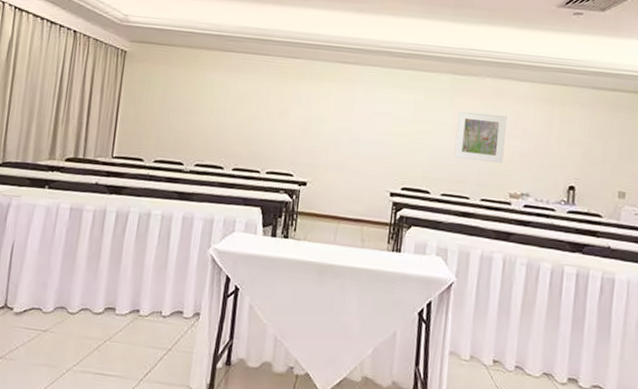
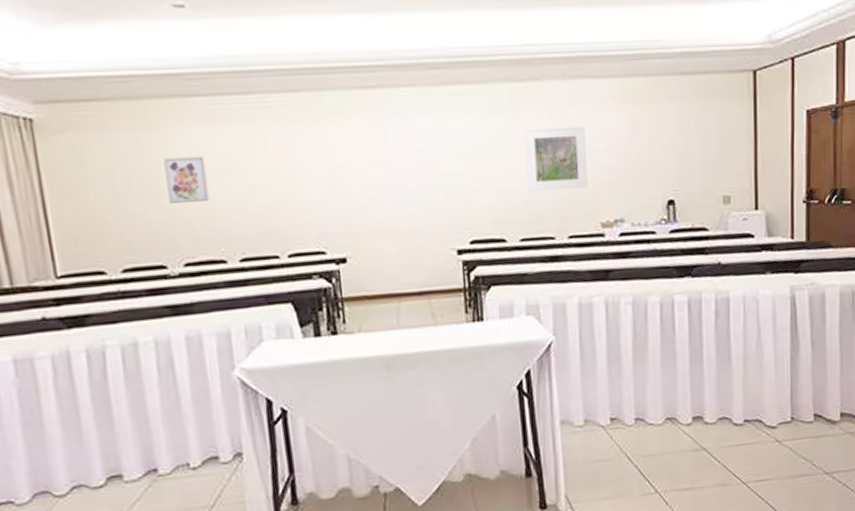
wall art: none [196,89,226,123] -> present [164,156,209,203]

